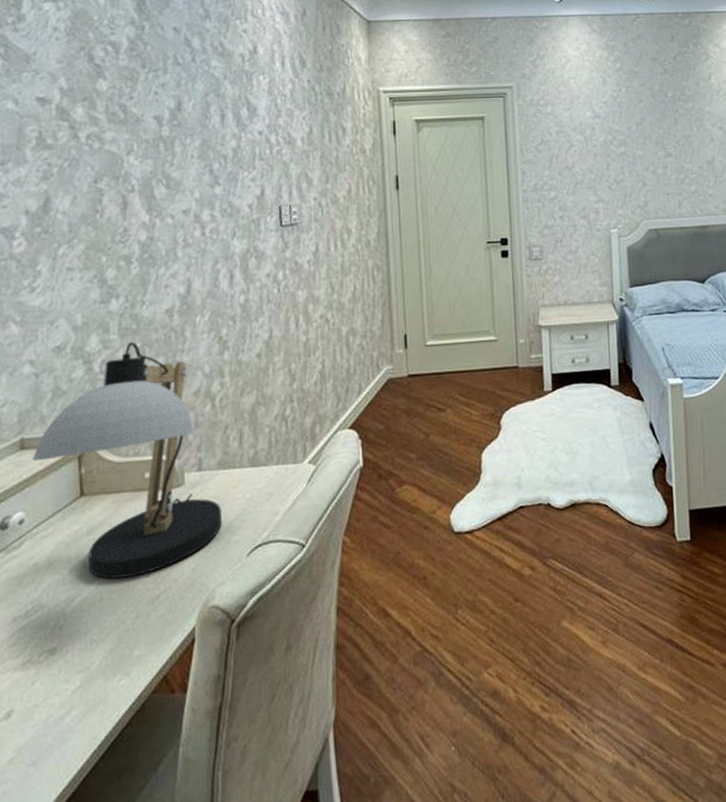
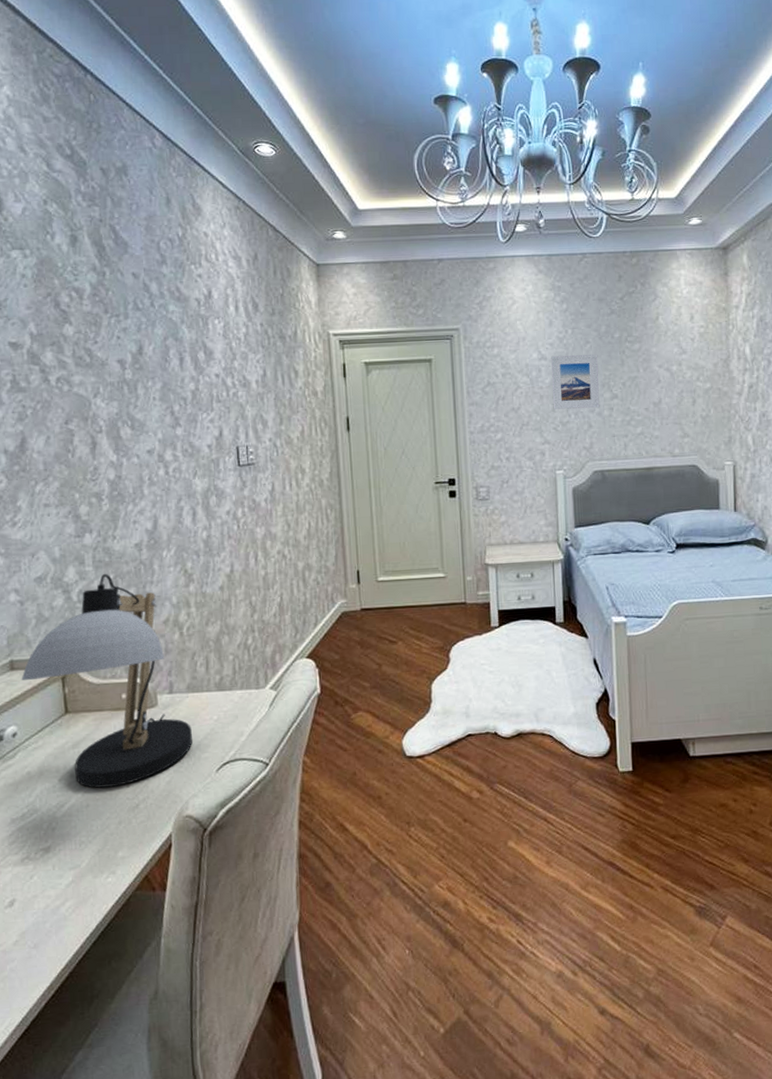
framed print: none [605,113,654,168] -> present [551,354,600,410]

